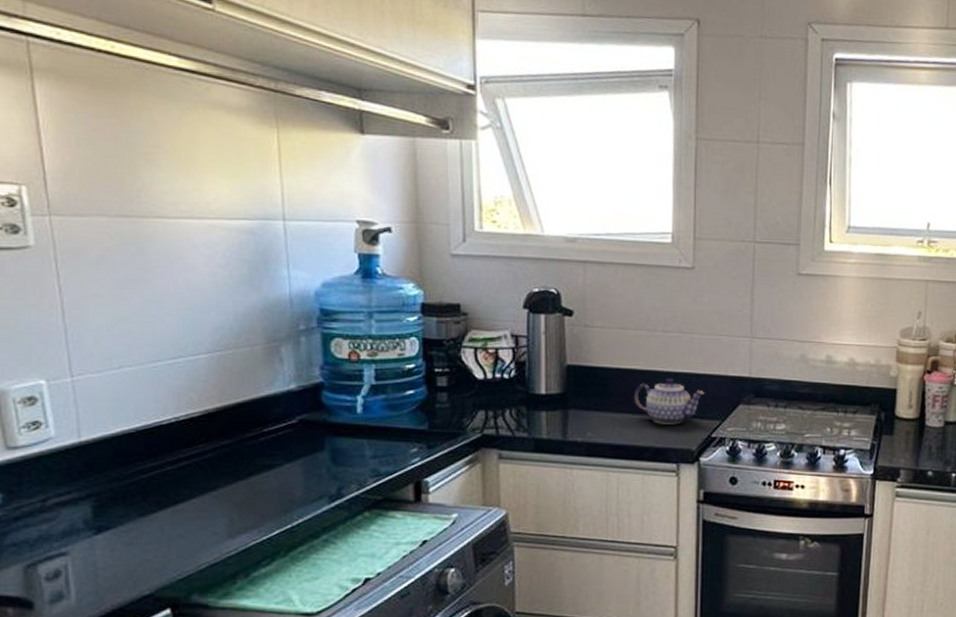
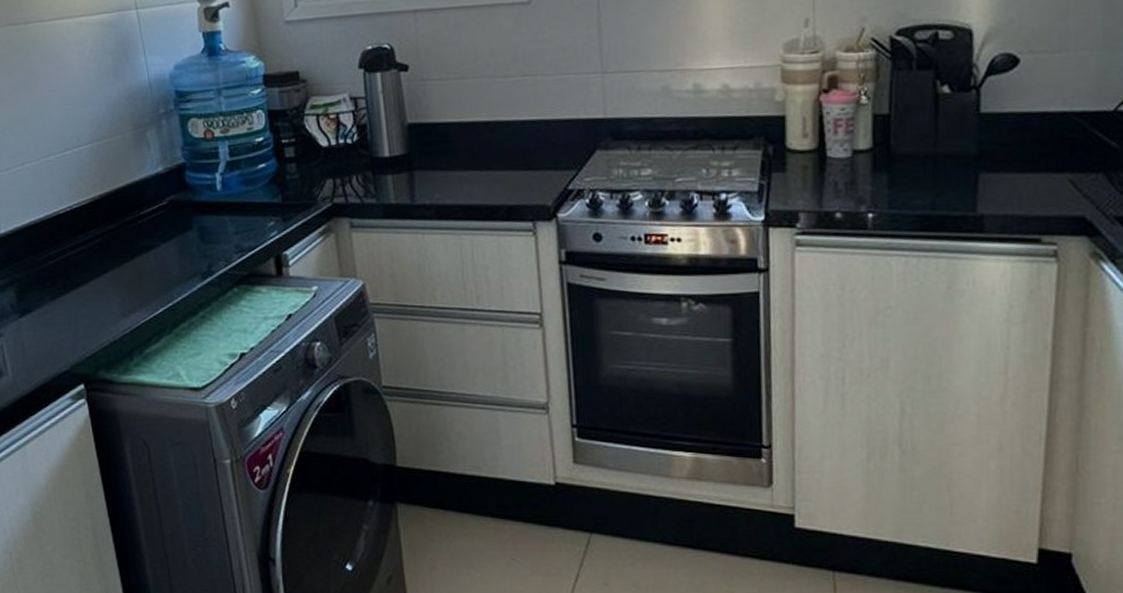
teapot: present [633,377,705,425] -> none [479,127,556,180]

